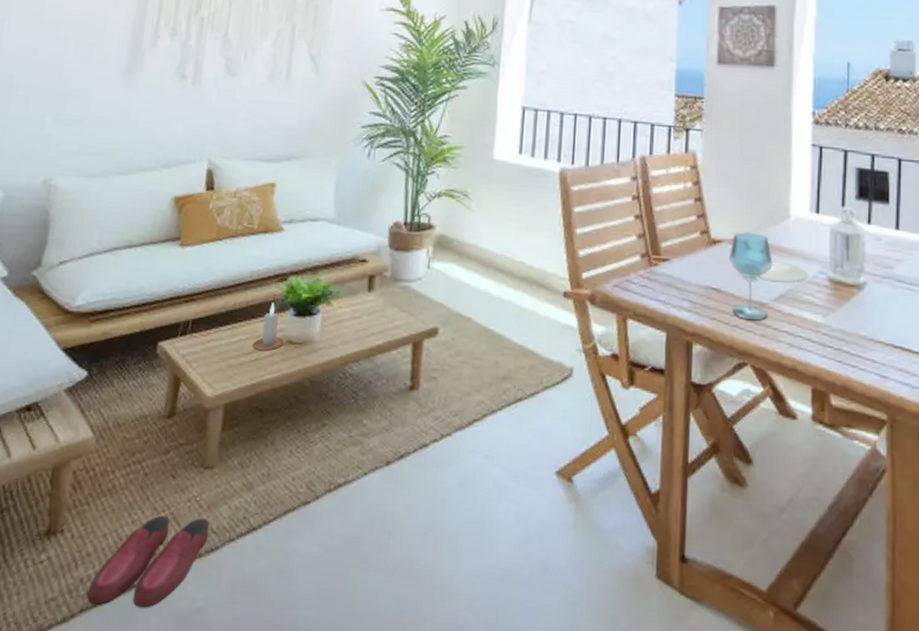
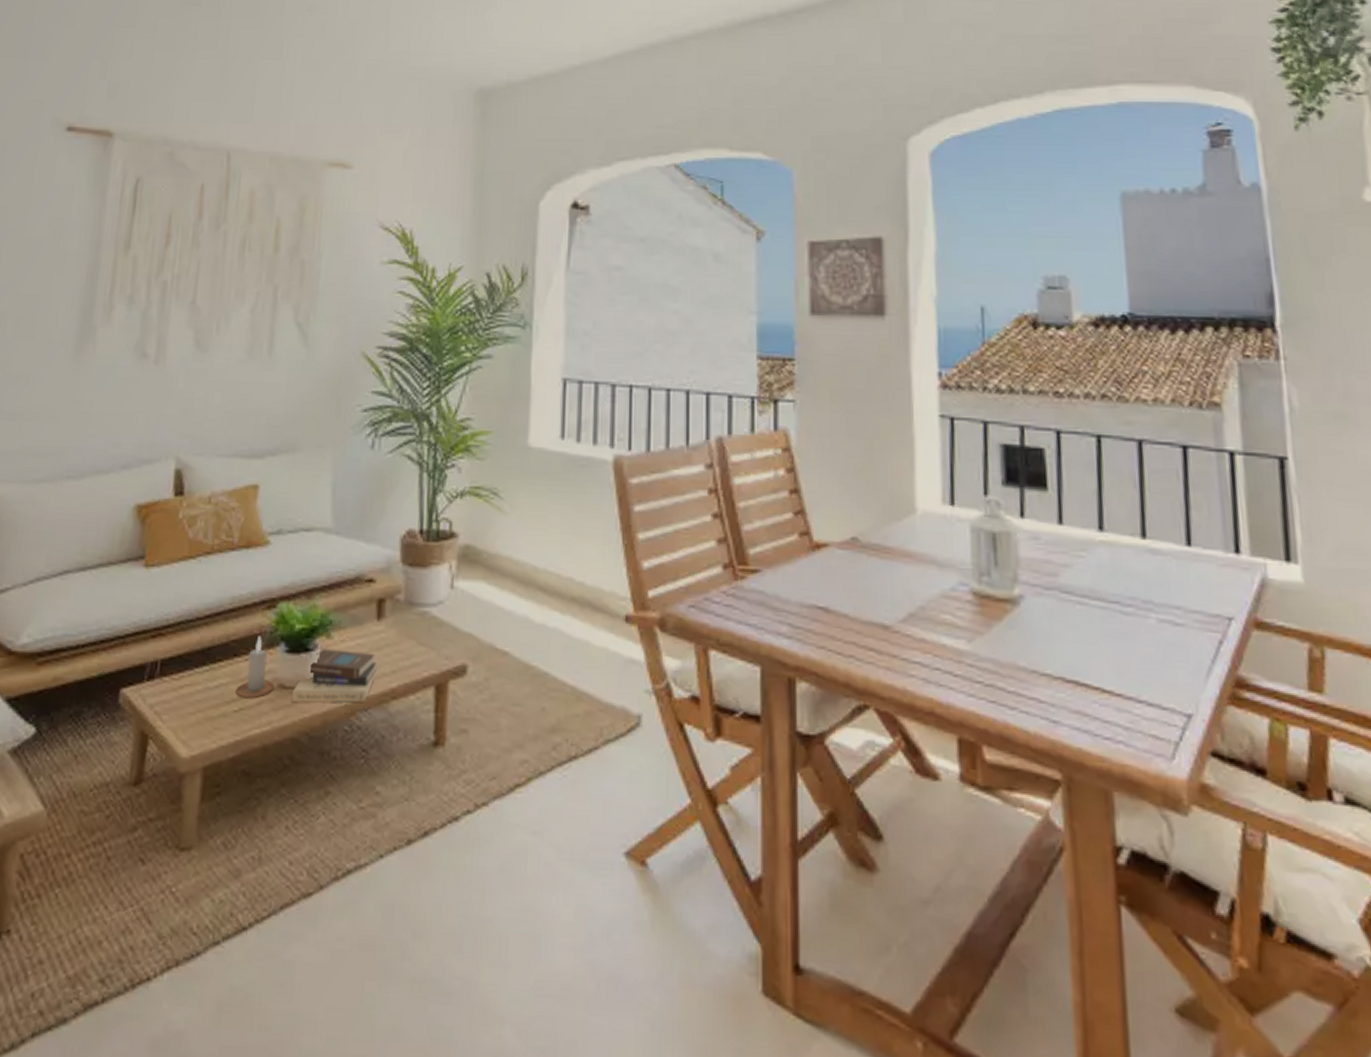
slippers: present [87,516,209,608] -> none [40,912,188,1032]
books: none [298,313,366,356] -> present [292,649,376,703]
wine glass: present [728,232,773,321] -> none [837,532,897,649]
plate: present [758,261,809,284] -> none [878,570,945,599]

